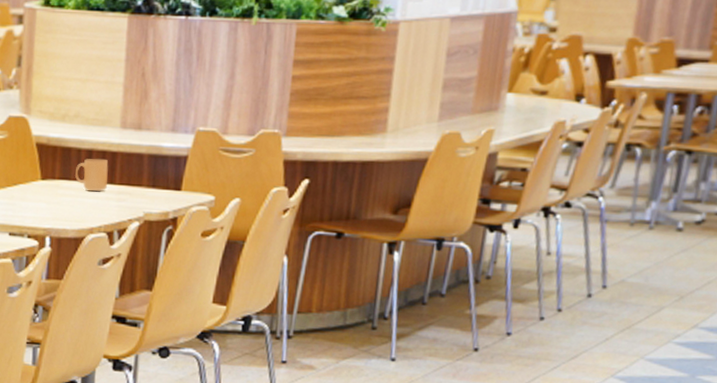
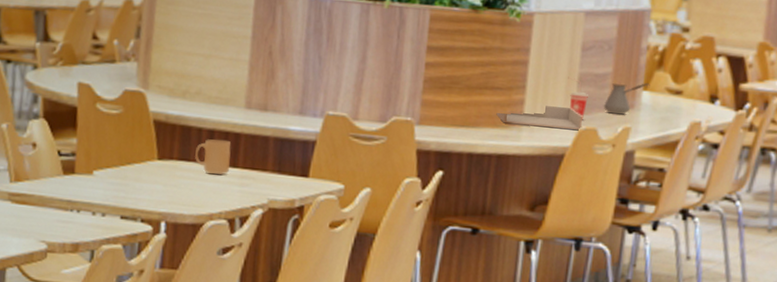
tray: none [361,112,446,135] -> present [496,106,583,131]
beverage cup: none [432,83,453,124] -> present [568,77,589,119]
coffee pot: none [467,85,515,118] -> present [603,83,650,115]

